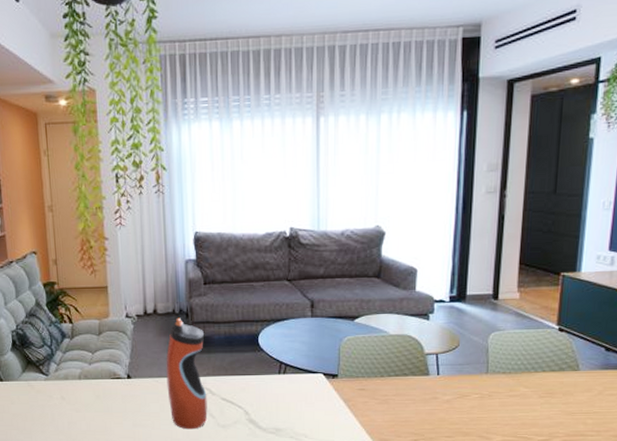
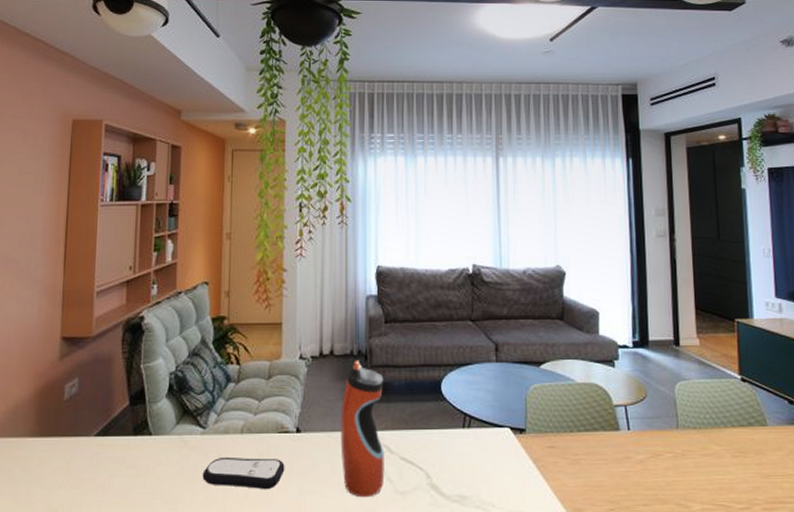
remote control: none [49,398,120,423] -> present [202,456,285,490]

